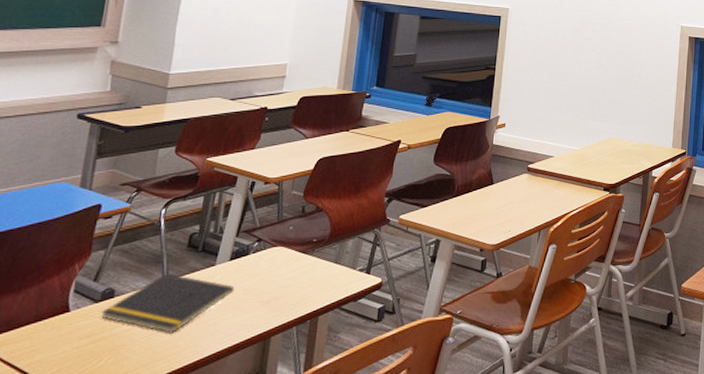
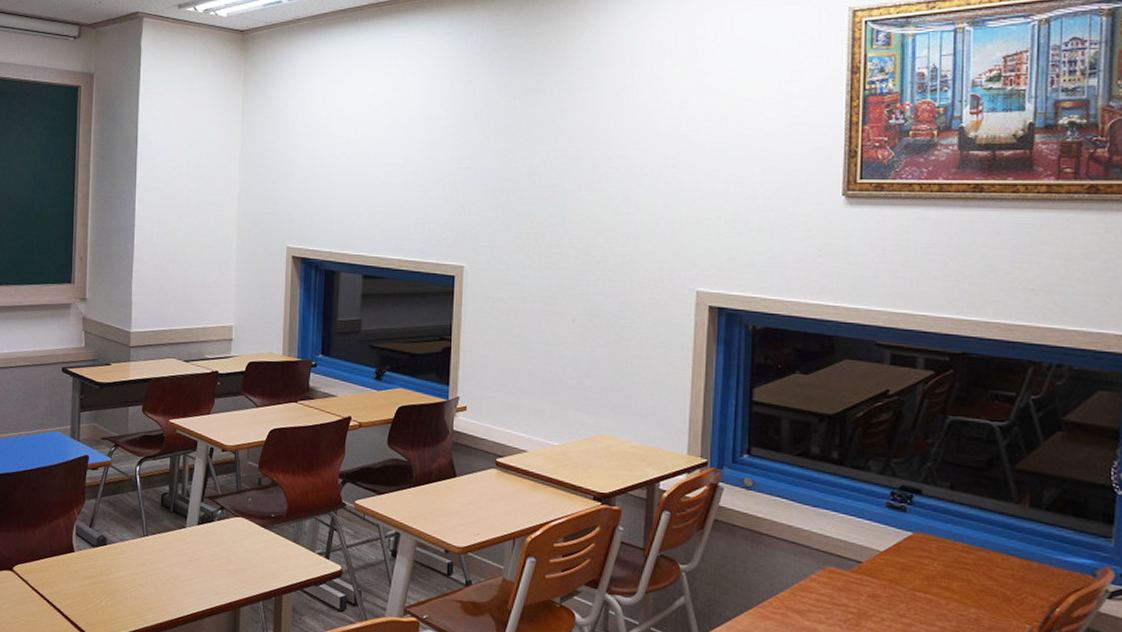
notepad: present [101,273,235,333] -> none [98,529,204,587]

